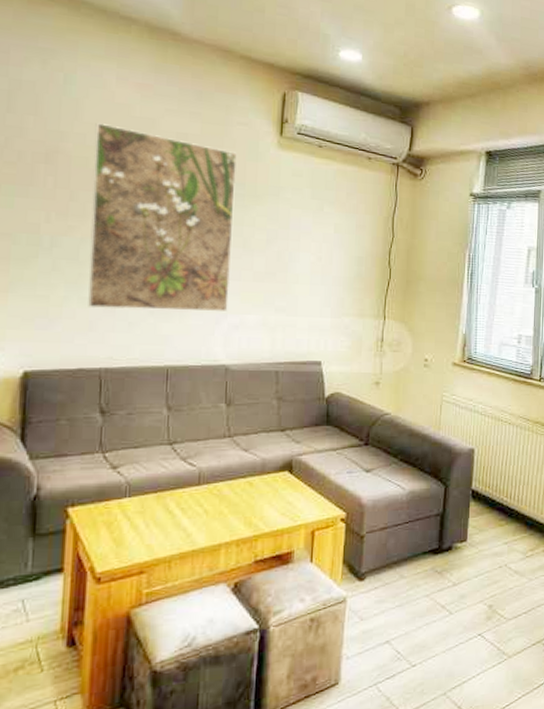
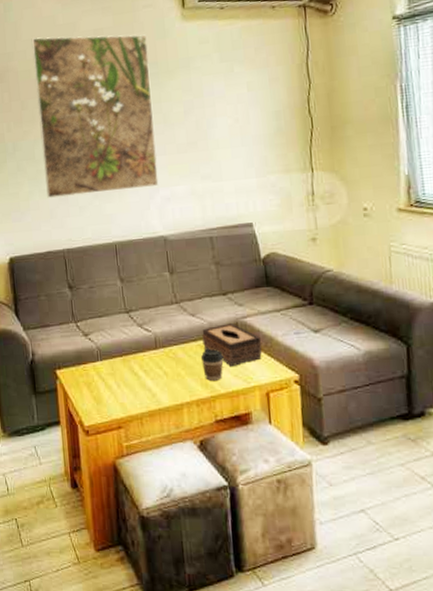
coffee cup: none [248,485,273,519] -> present [201,348,224,381]
tissue box: none [252,459,314,504] -> present [202,322,263,366]

